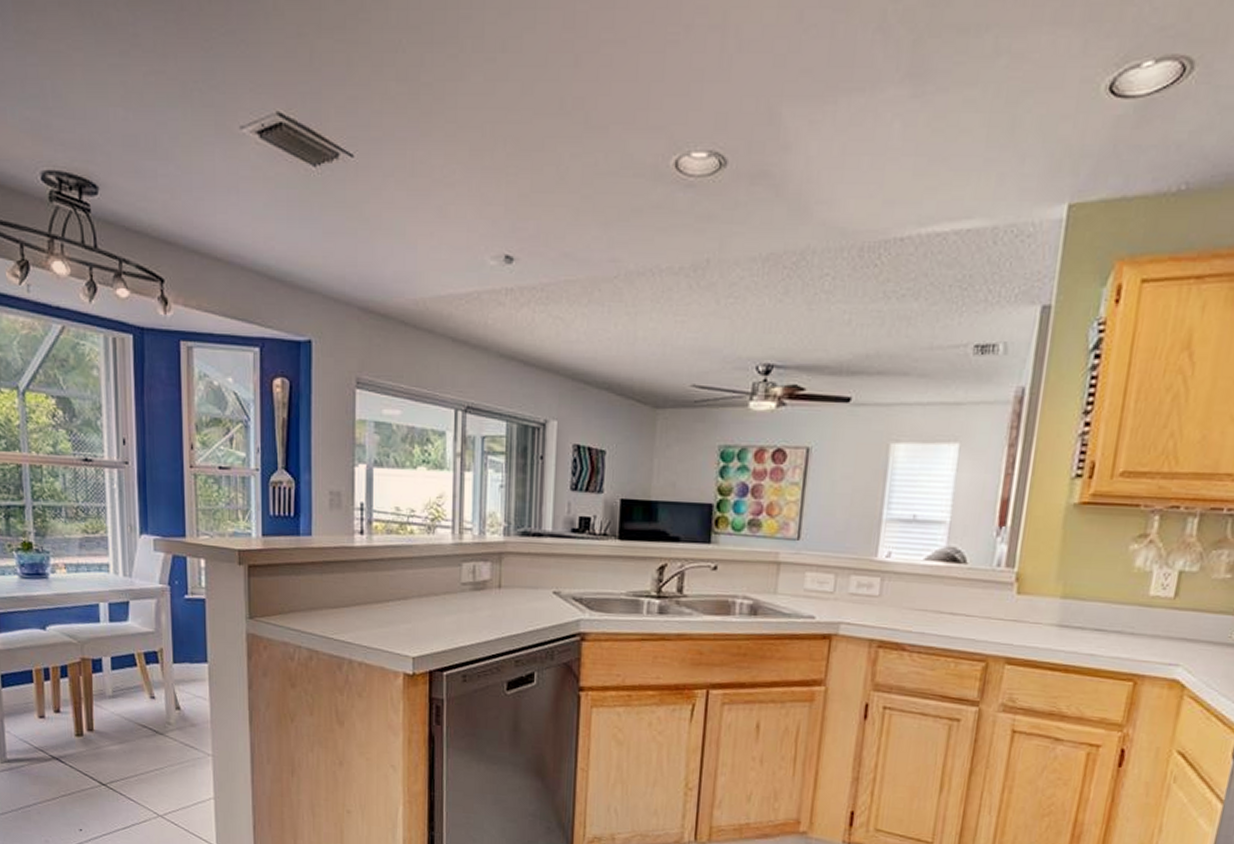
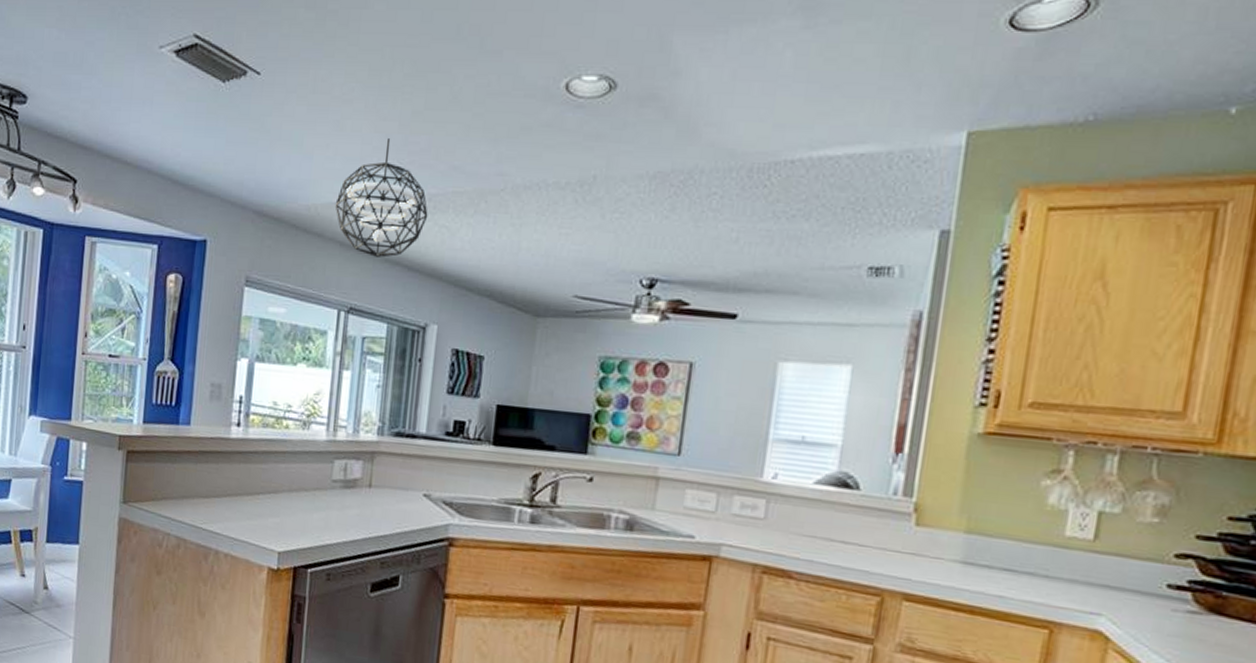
pendant light: none [444,225,541,353] -> present [335,138,428,258]

